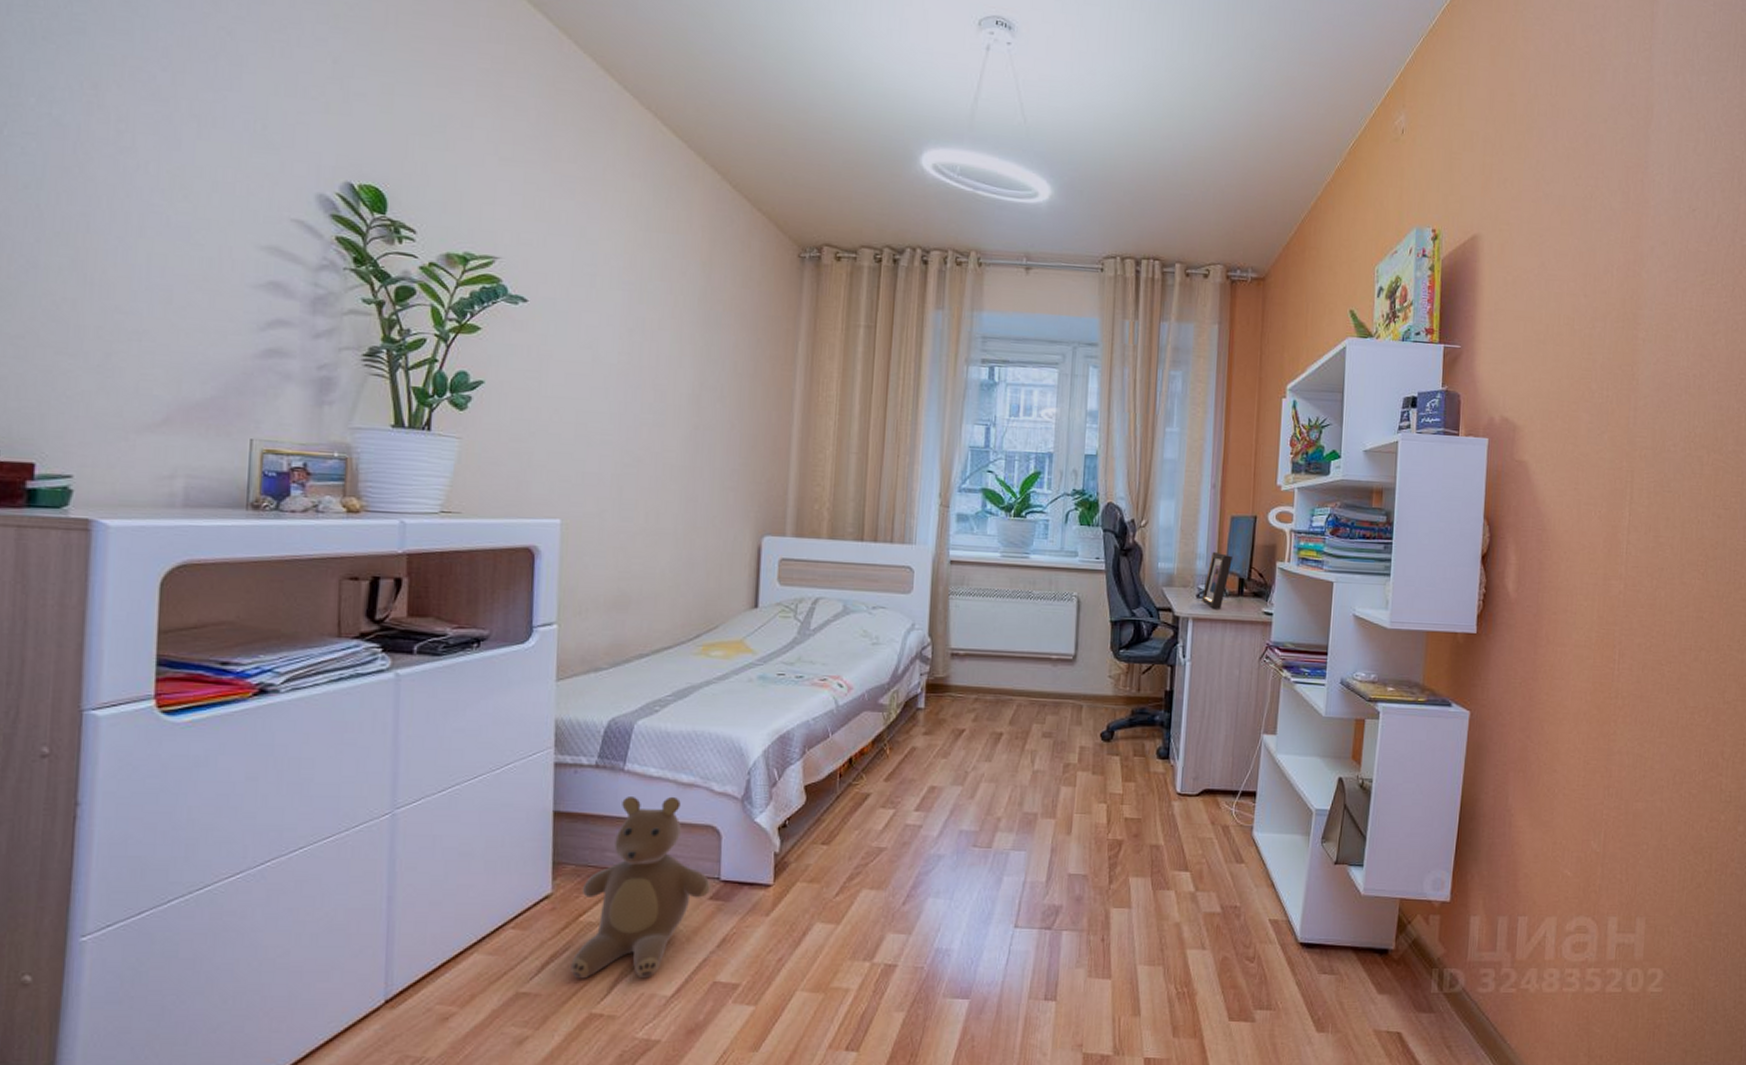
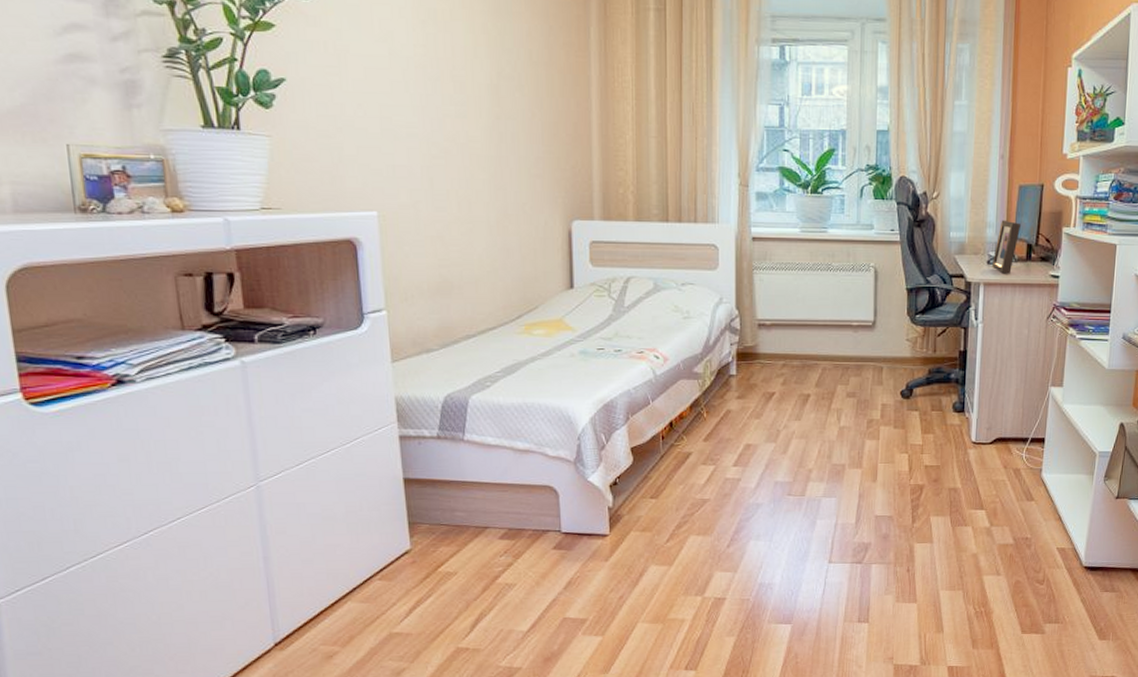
teddy bear: present [570,796,712,979] -> none [435,461,554,620]

